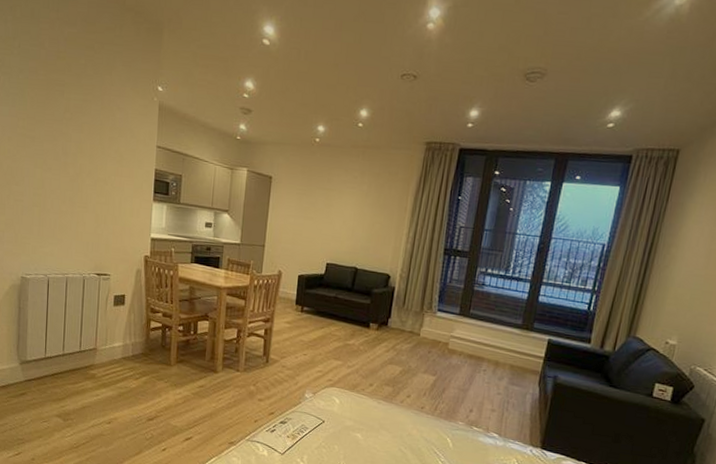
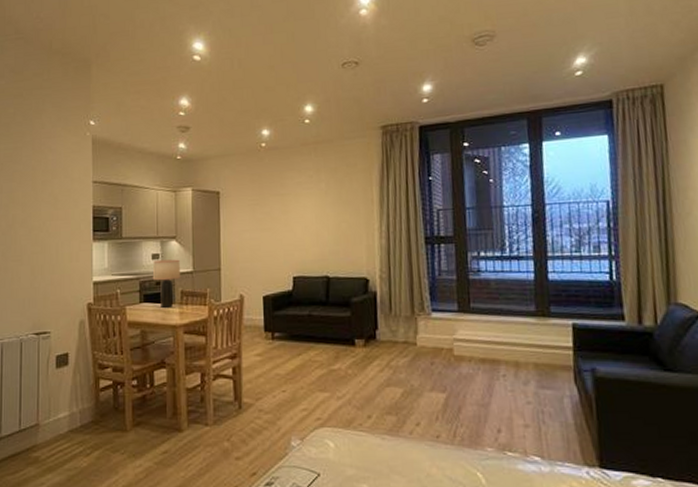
table lamp: none [204,228,230,272] -> present [152,259,181,309]

